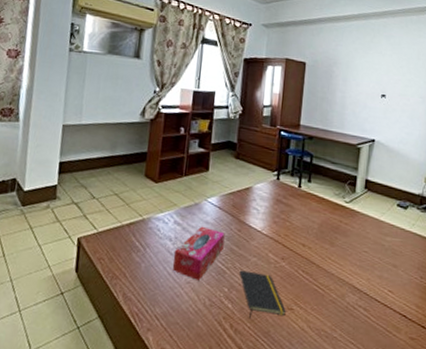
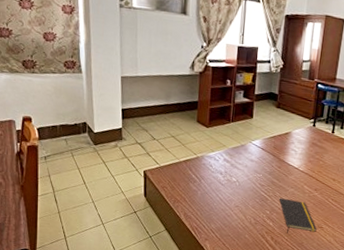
tissue box: present [173,226,225,280] -> none [224,163,267,205]

